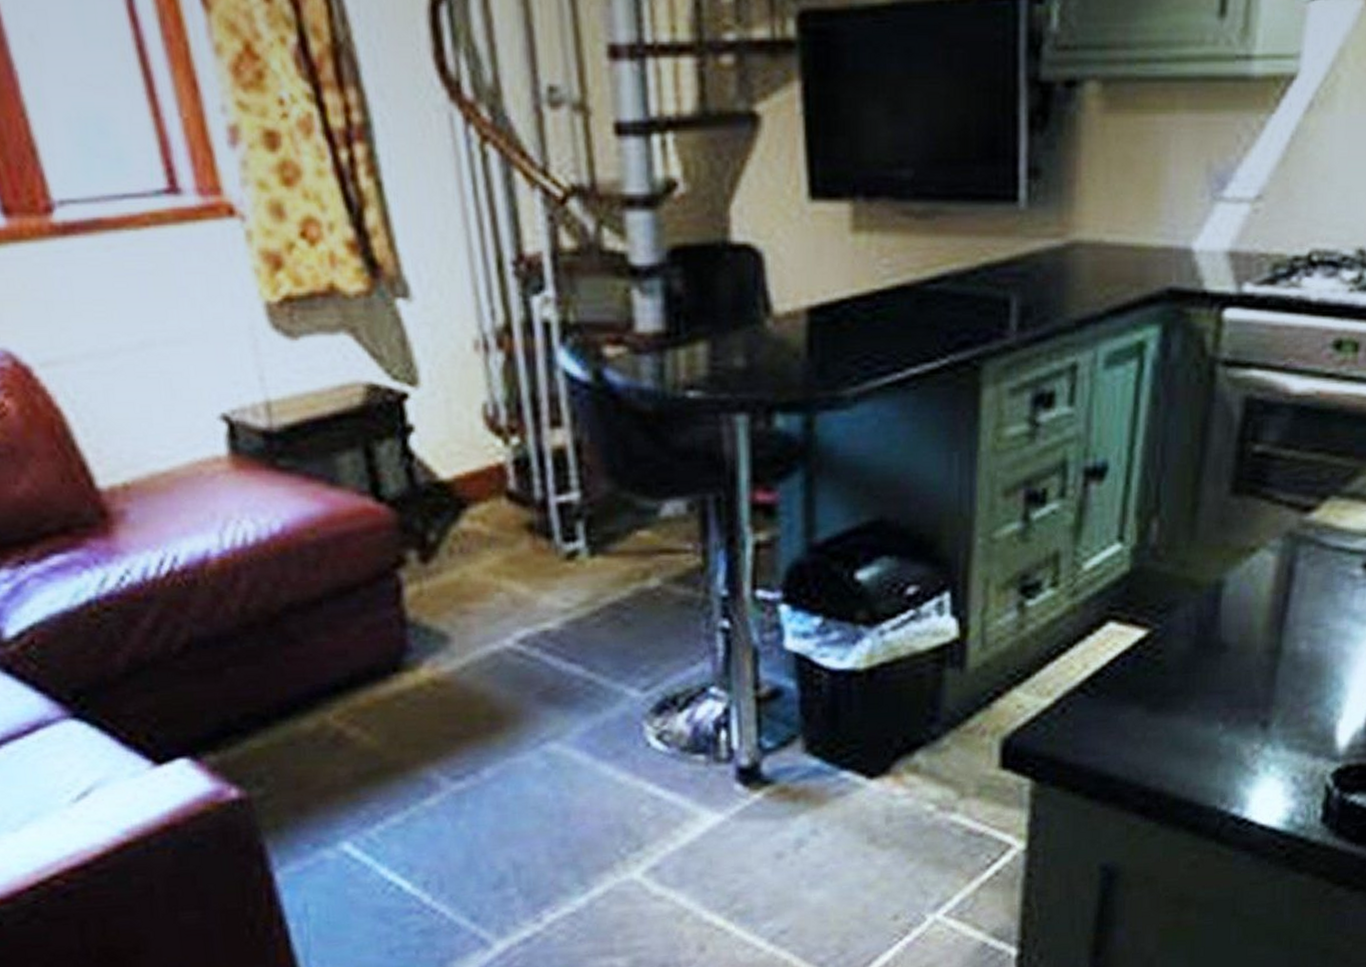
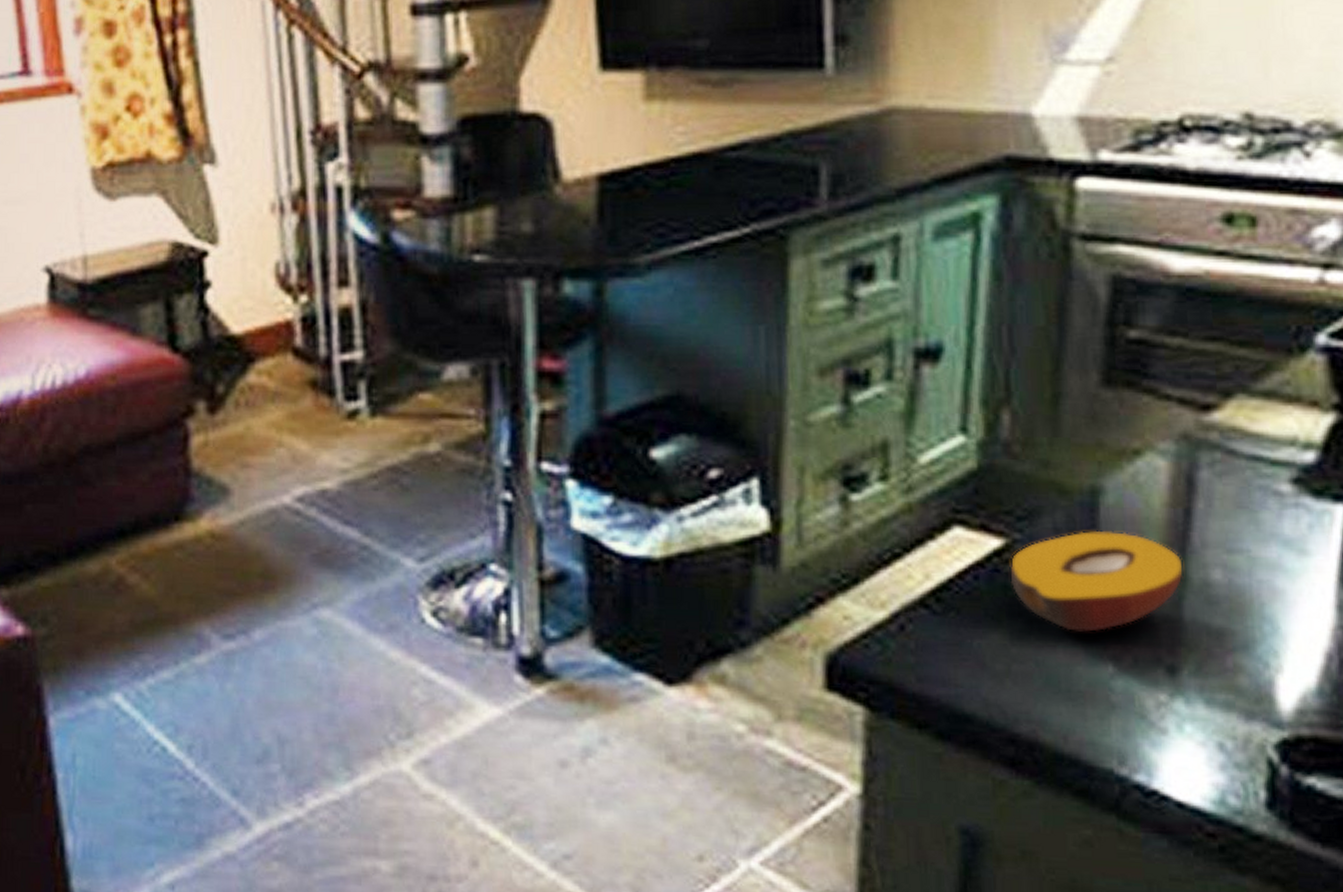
fruit: none [1150,617,1279,701] -> present [1009,531,1184,632]

